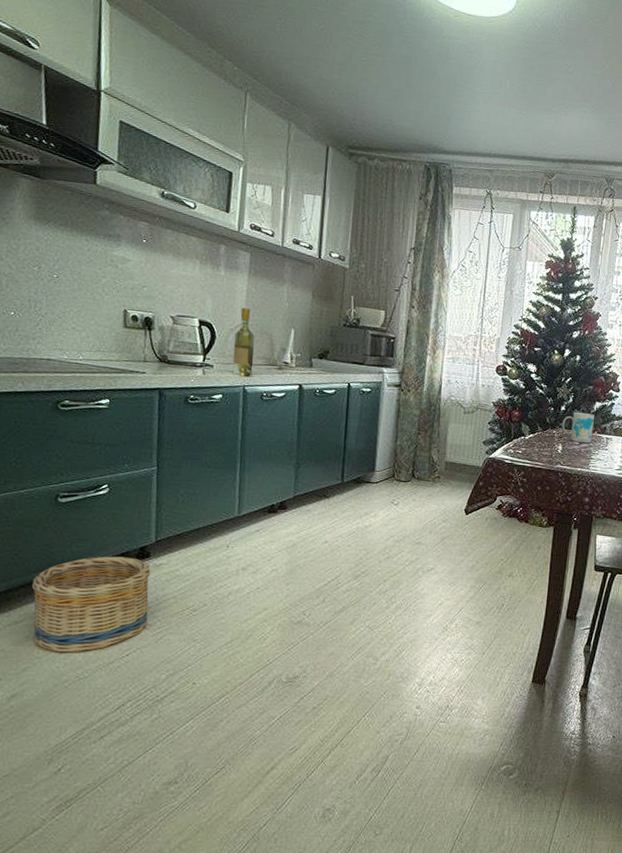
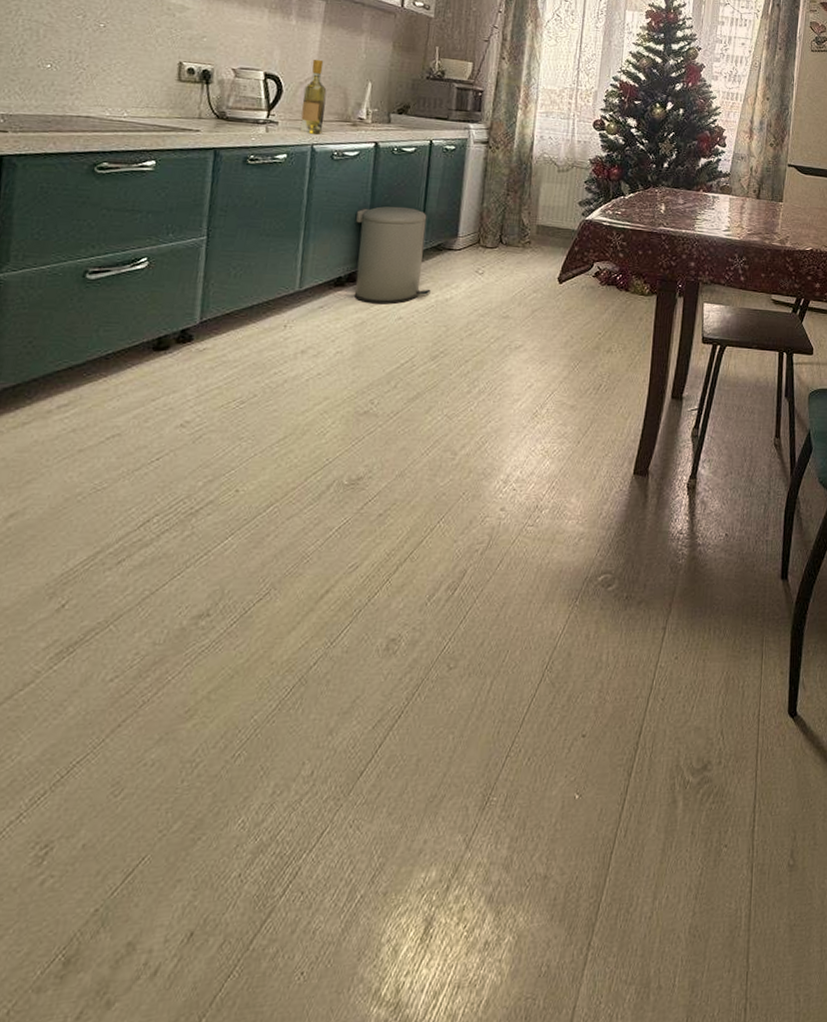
basket: present [31,556,151,653] -> none [43,341,193,459]
pedal bin: none [285,442,352,530] -> present [355,206,431,305]
mug: present [561,411,595,444] -> none [664,168,701,203]

